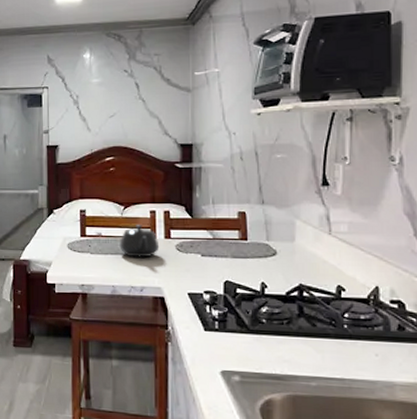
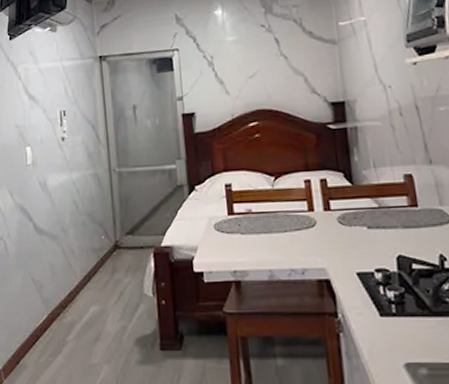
teapot: present [119,225,160,258] -> none [273,197,319,235]

